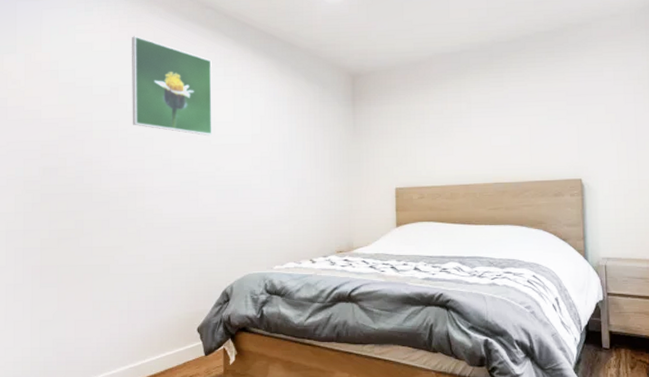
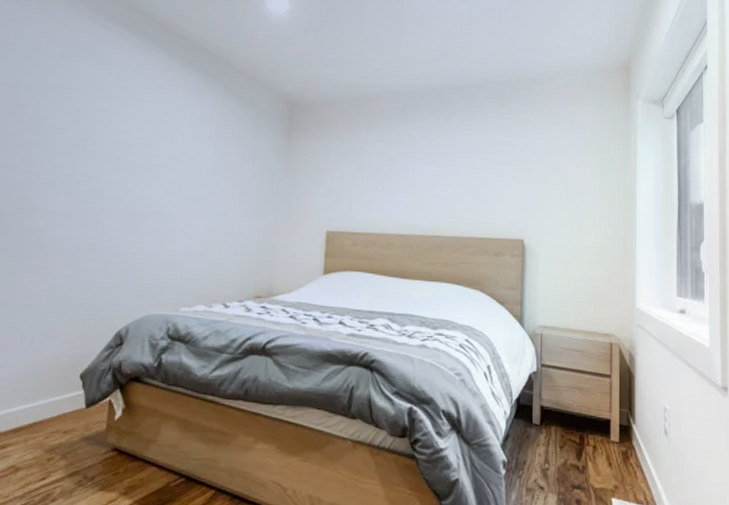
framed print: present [132,36,212,135] -> none [31,30,134,152]

